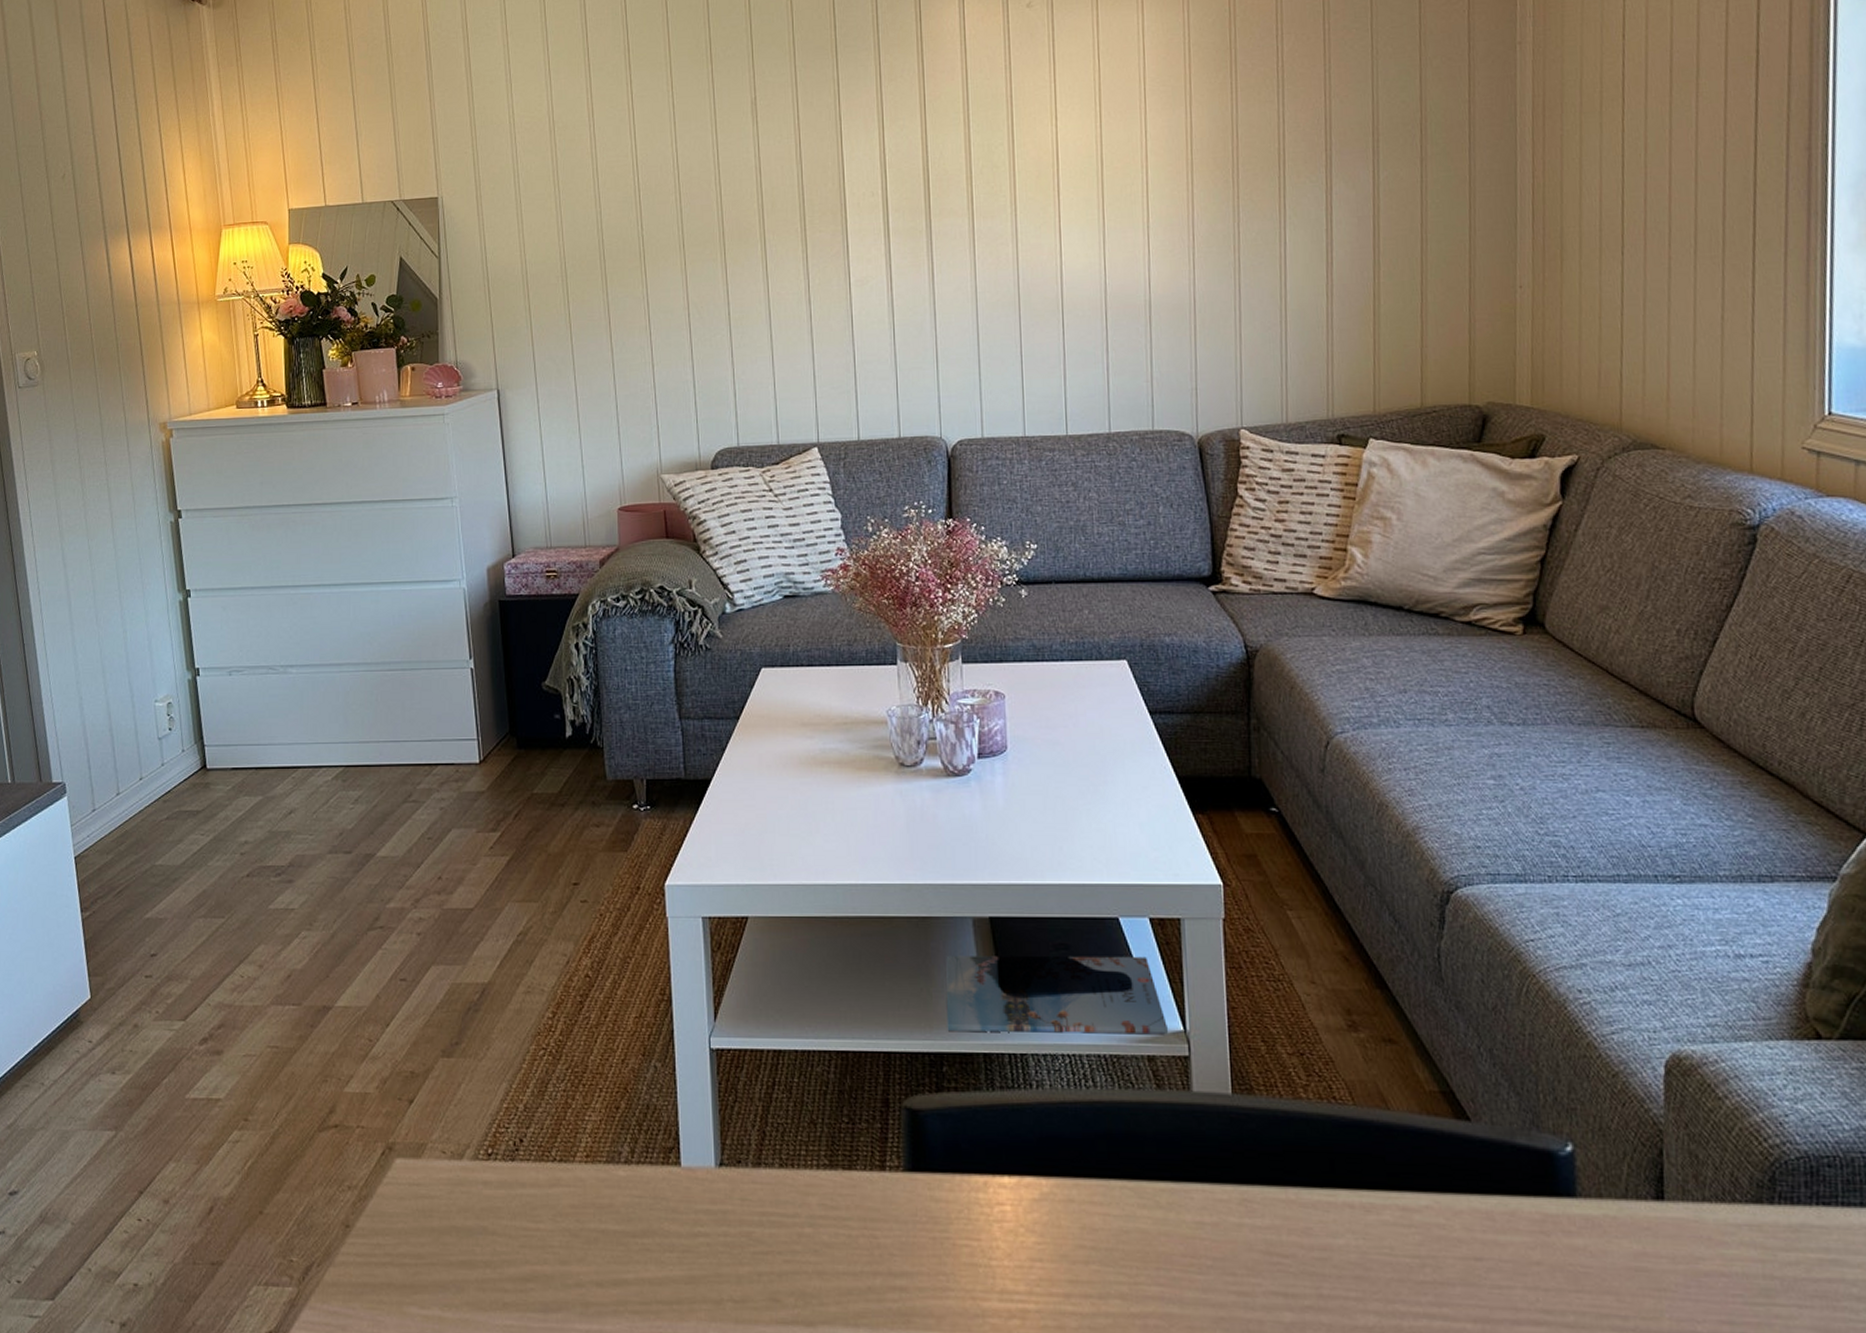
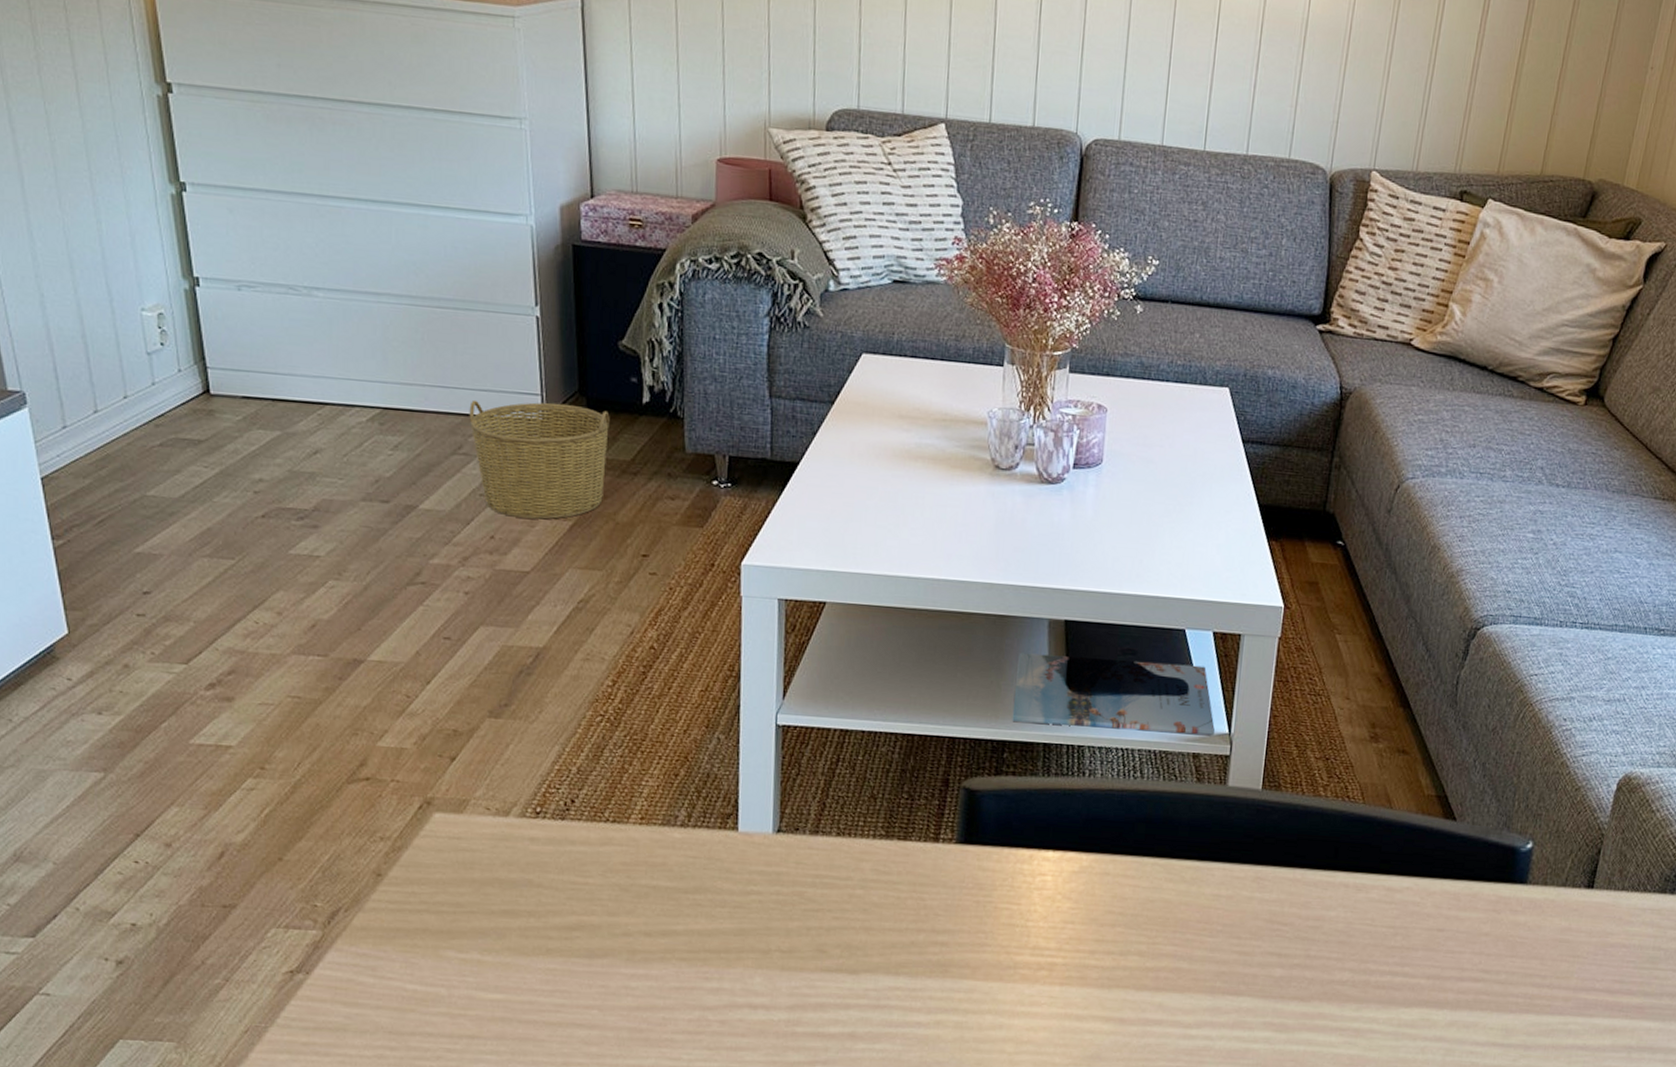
basket: none [417,745,539,857] -> present [469,399,611,520]

